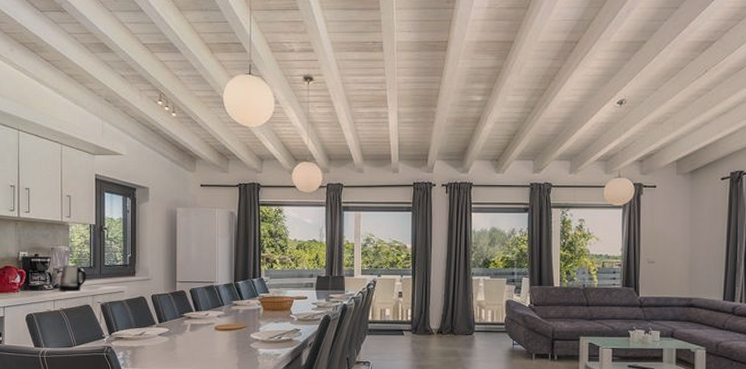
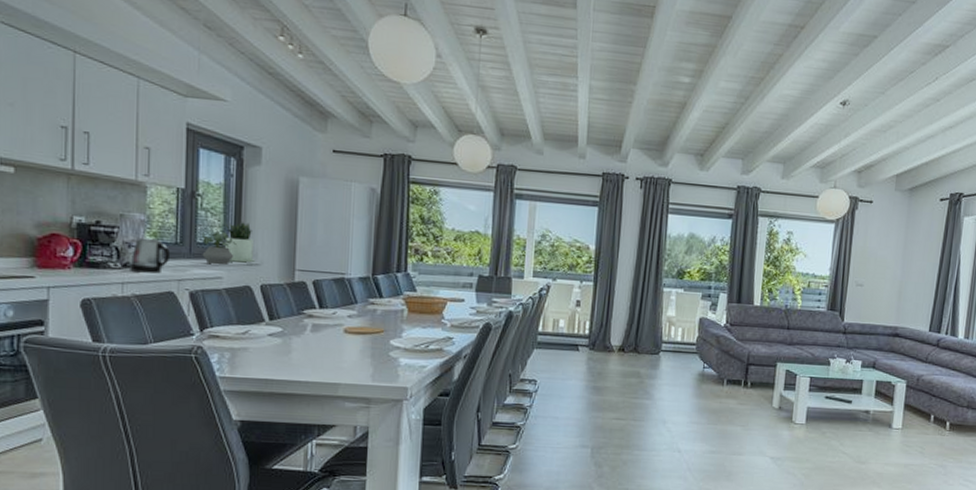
potted plant: none [109,256,133,282] -> present [202,231,236,266]
planter: none [124,247,147,279] -> present [225,221,256,263]

